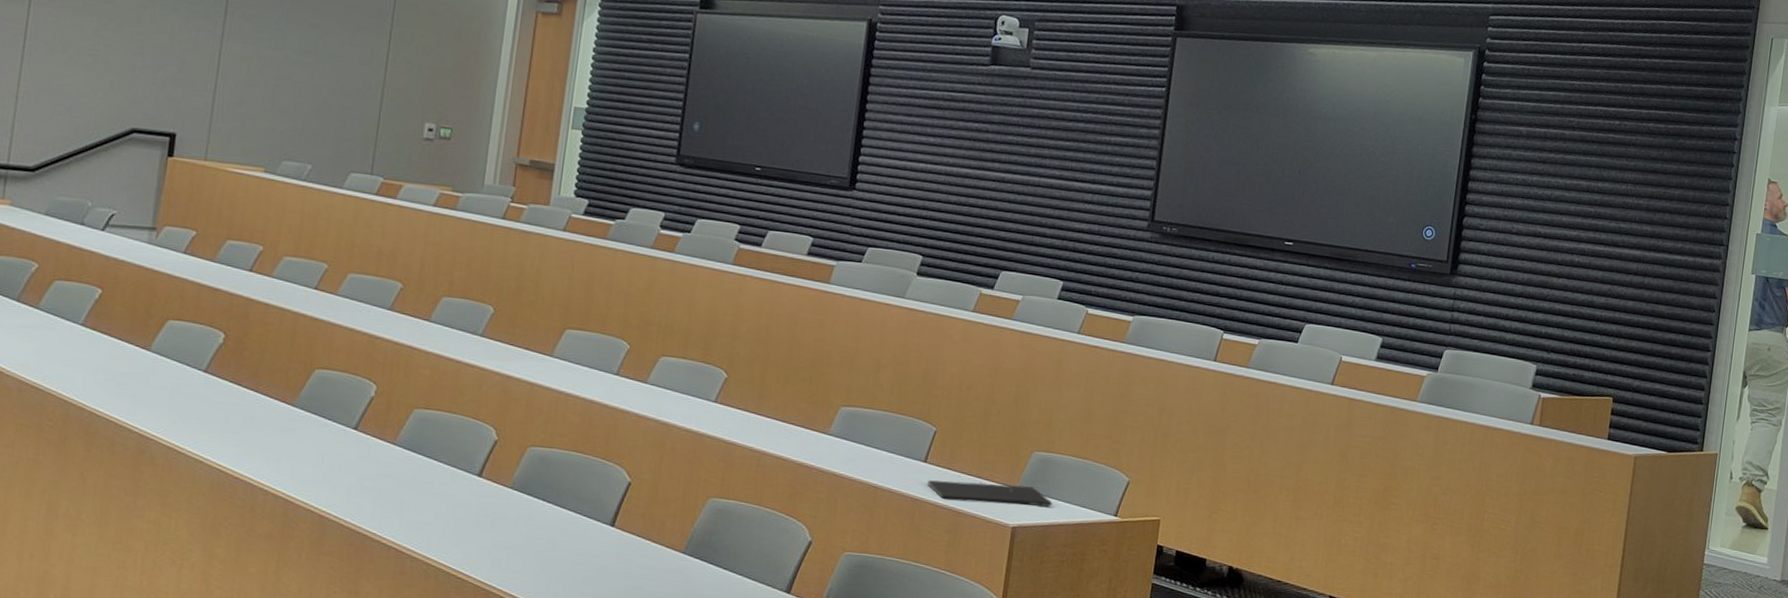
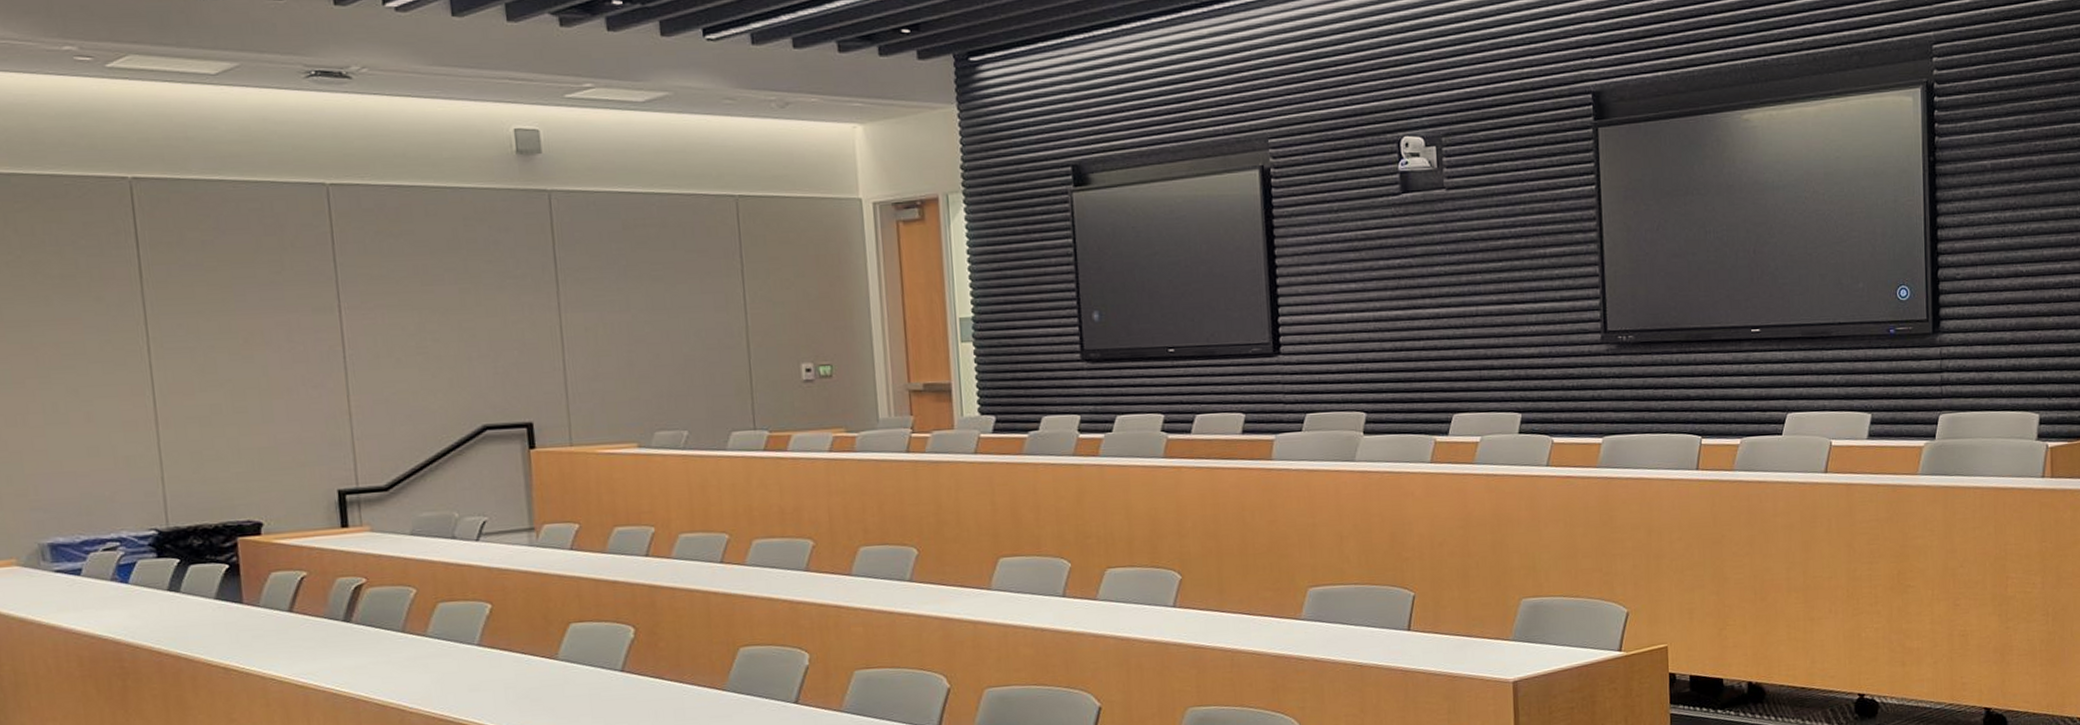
tablet: present [928,480,1053,507] -> none [1415,636,1551,666]

